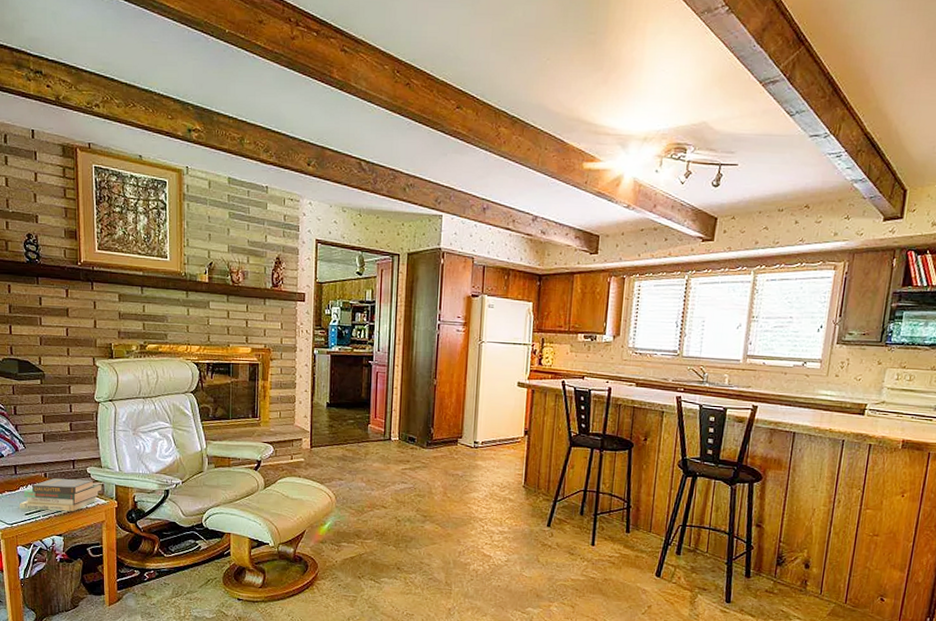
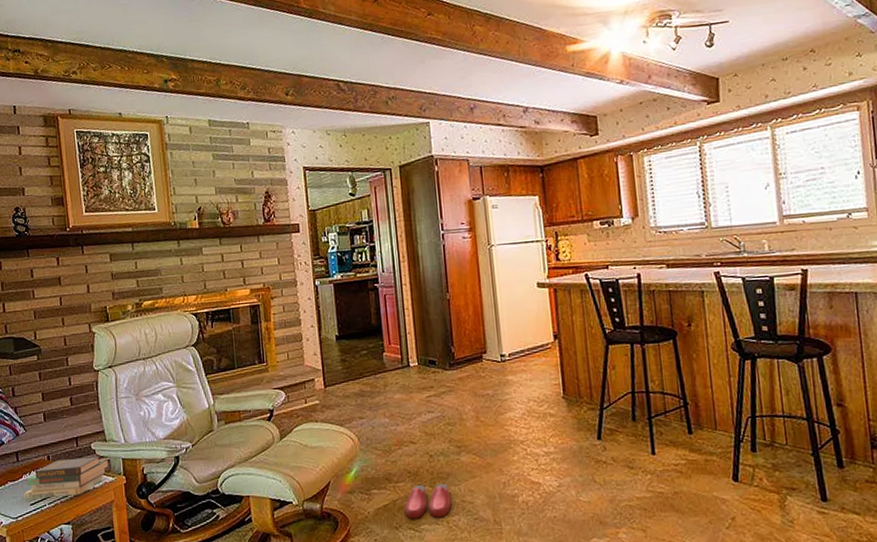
slippers: none [368,544,411,574] -> present [404,483,452,519]

